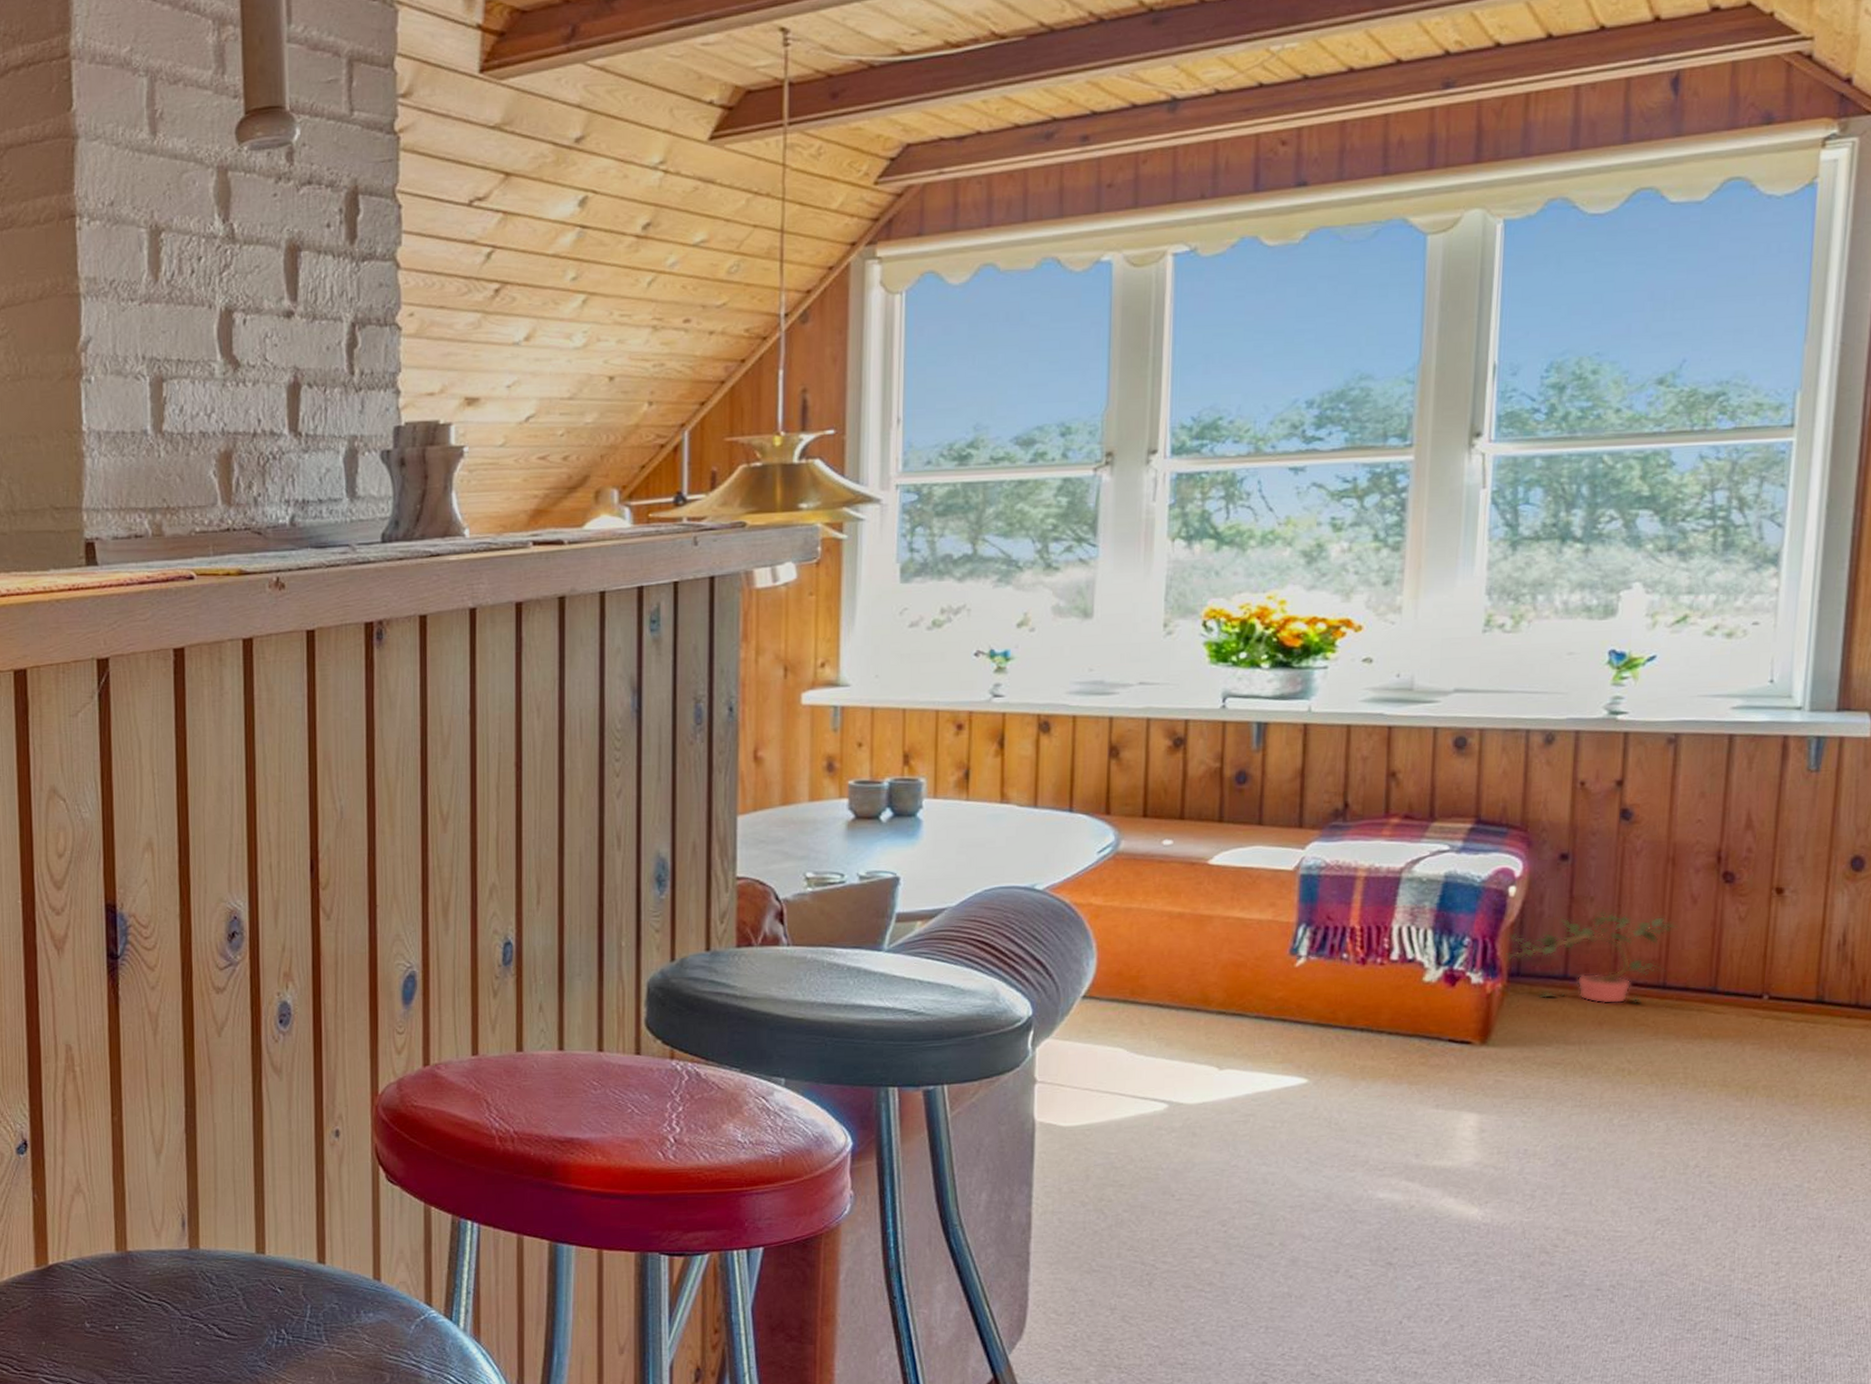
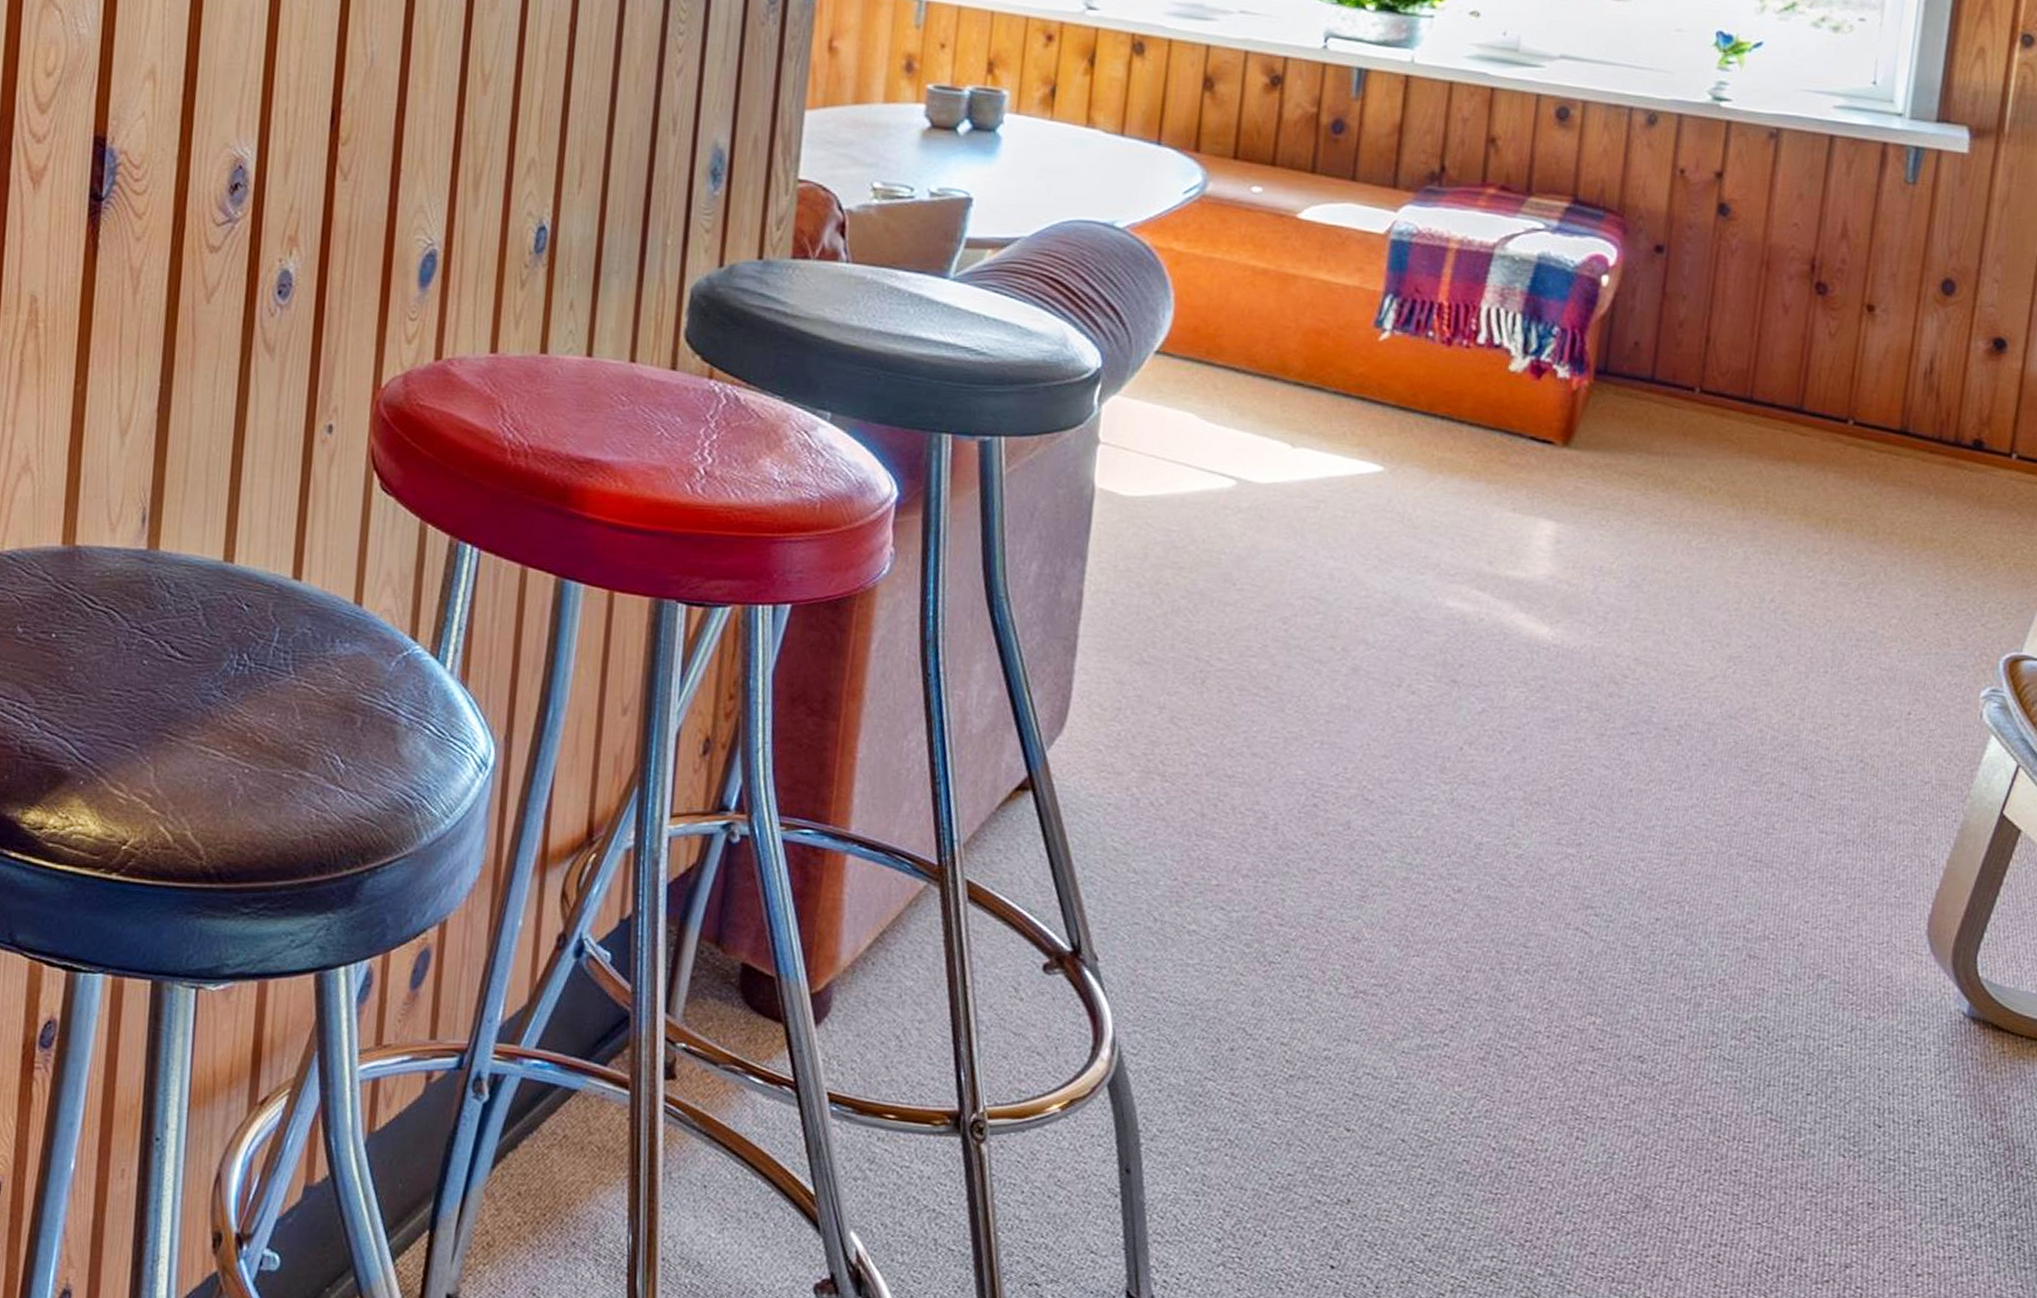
potted plant: present [1506,910,1678,1005] -> none [1594,311,1768,416]

